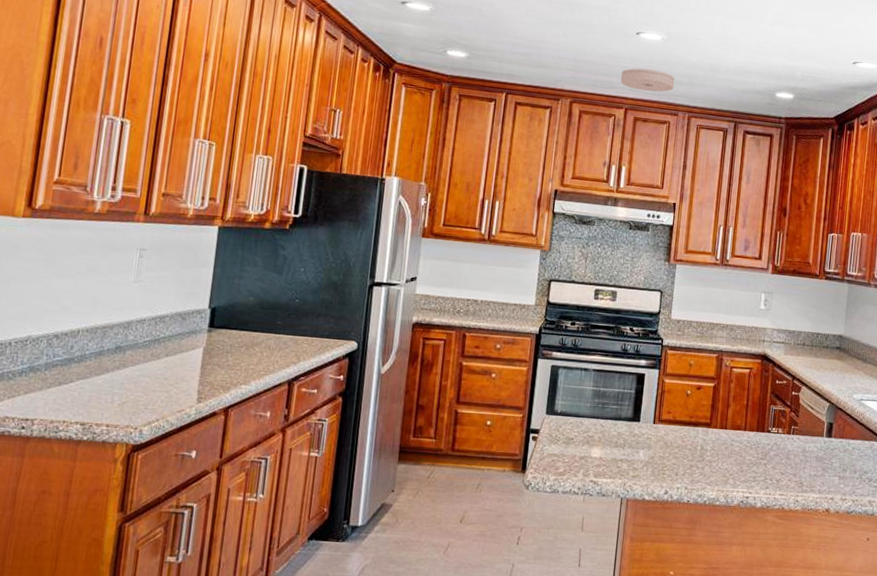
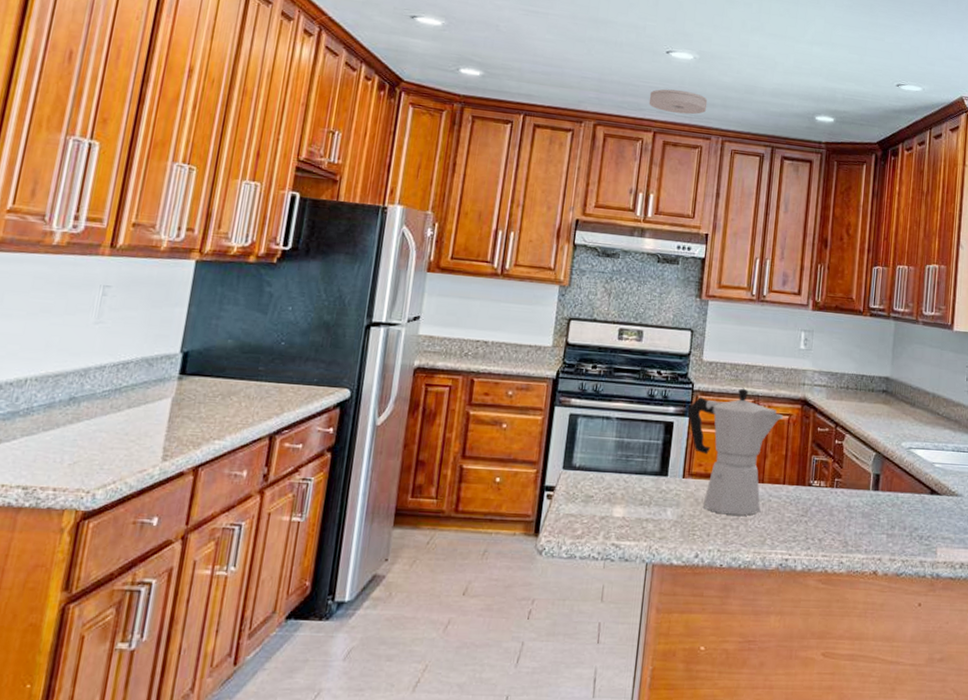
moka pot: none [657,344,745,458] -> present [687,388,784,516]

